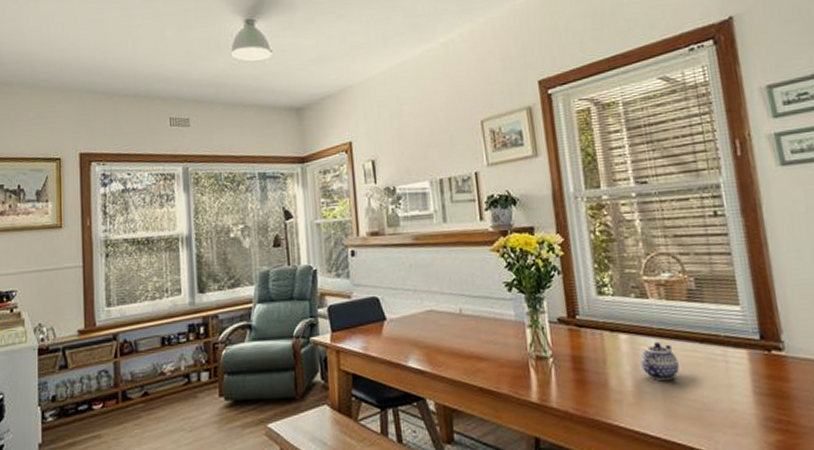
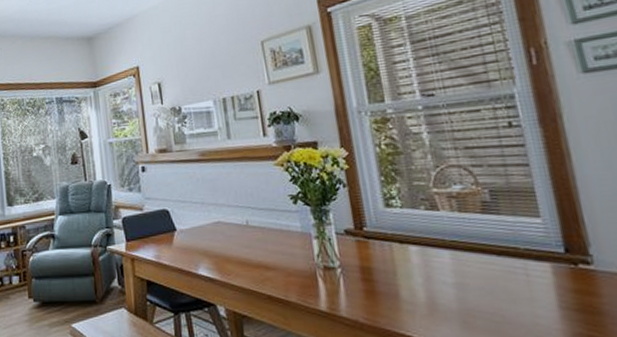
teapot: present [640,341,679,381] -> none [432,253,475,294]

